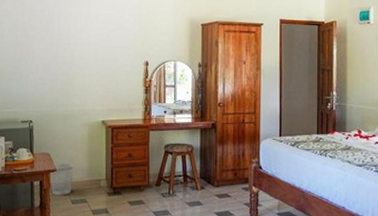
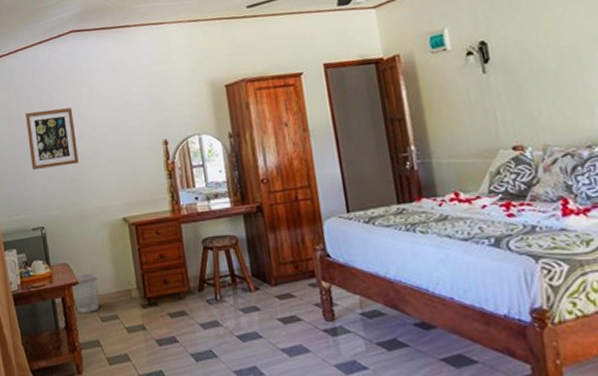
wall art: none [28,22,71,72] -> present [26,107,79,170]

